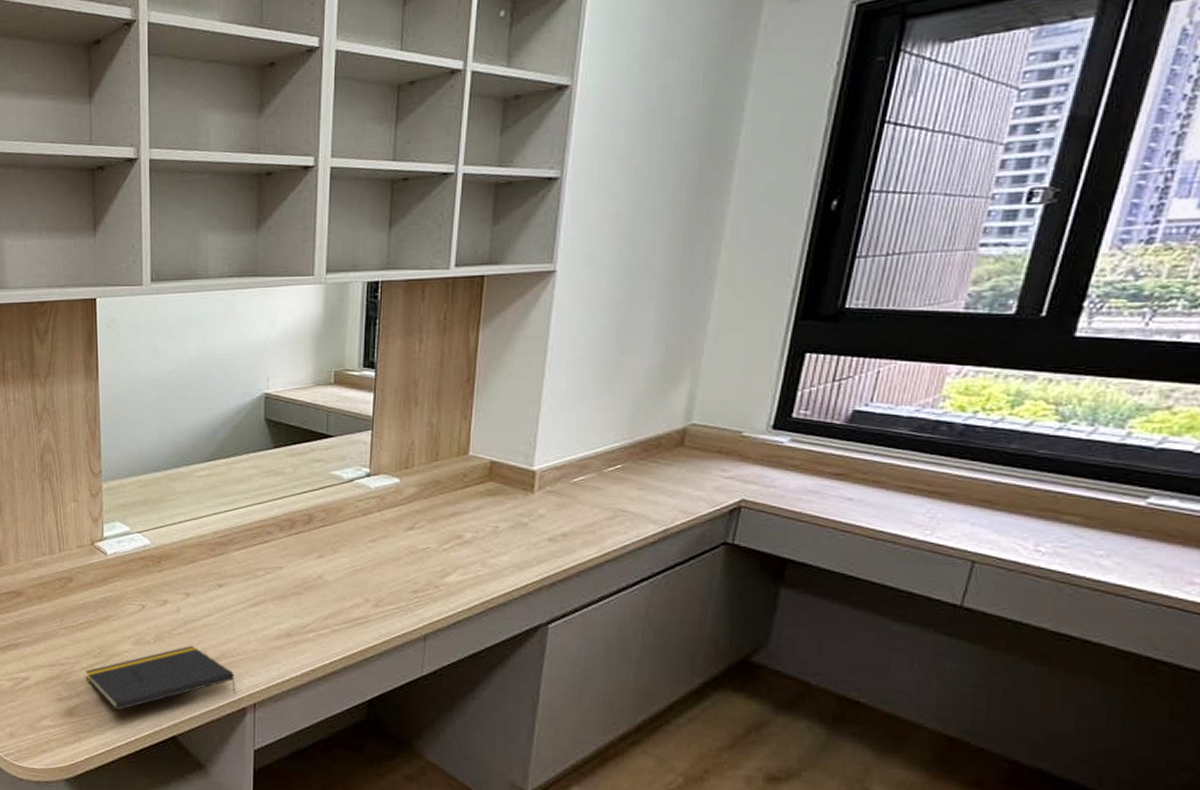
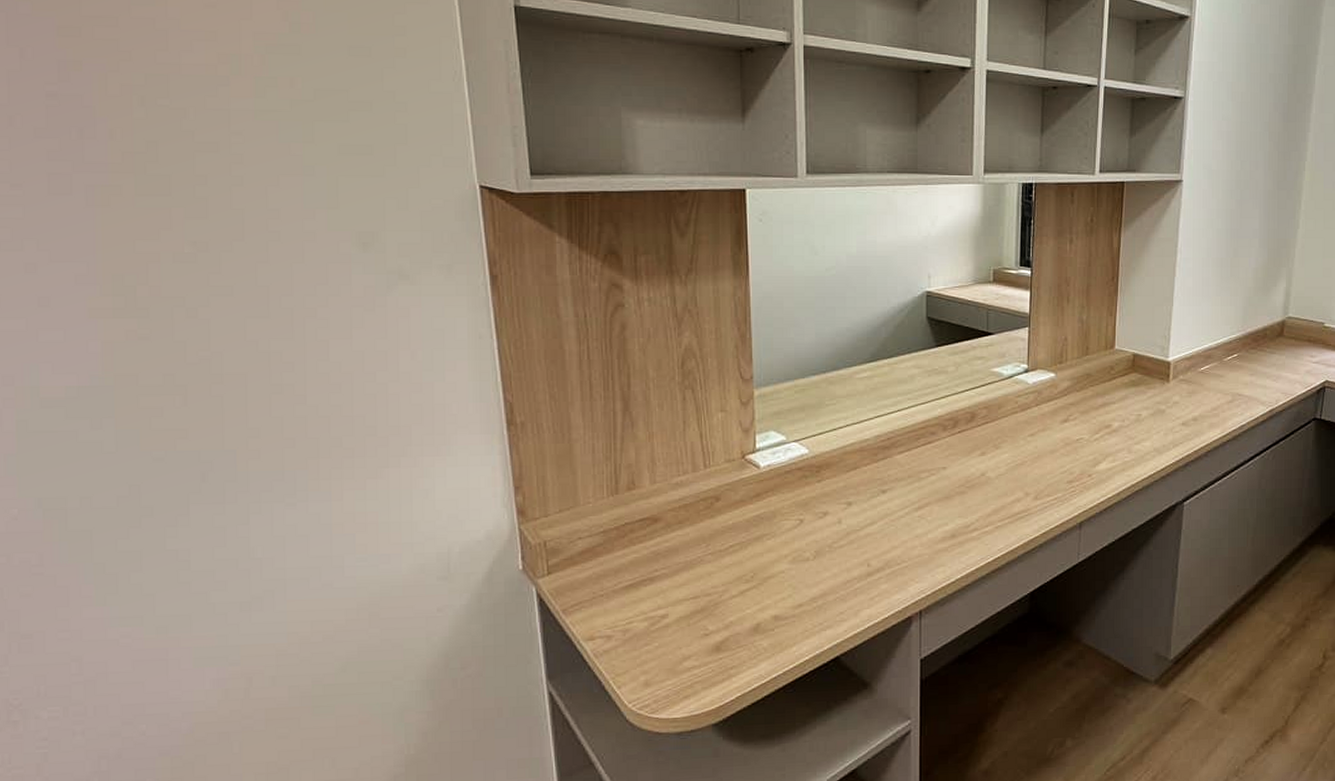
notepad: present [85,645,236,711] -> none [735,557,902,638]

